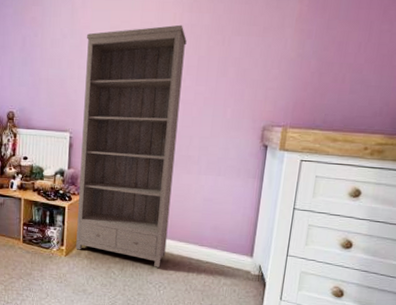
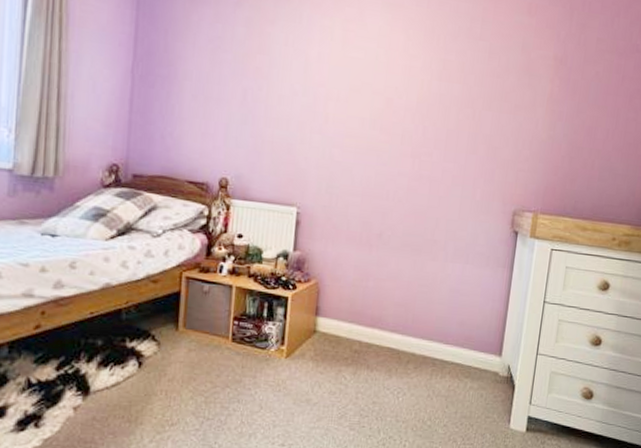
bookshelf: present [76,24,187,268] -> none [299,92,435,370]

